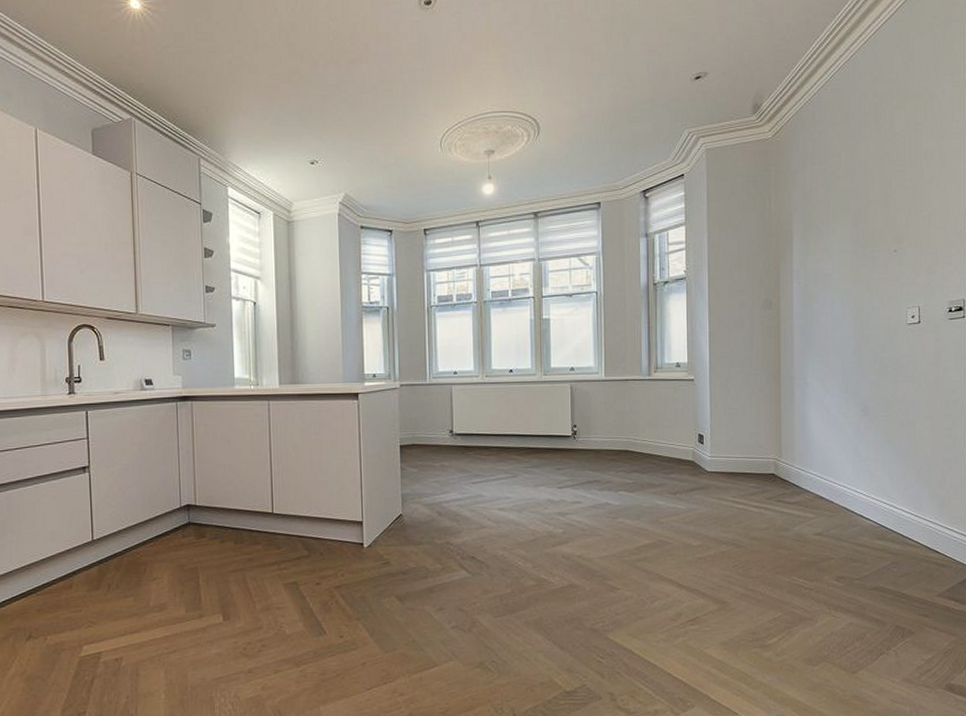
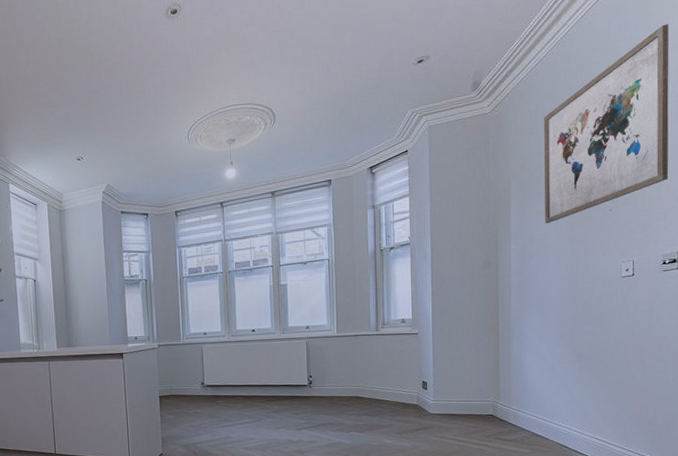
wall art: none [826,57,953,263] -> present [543,24,669,224]

